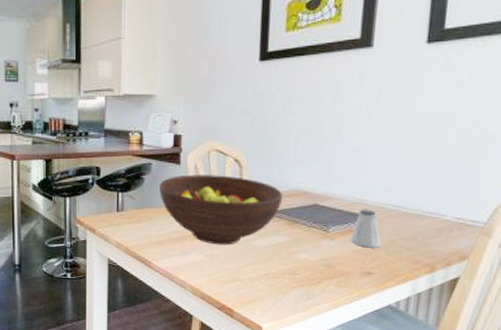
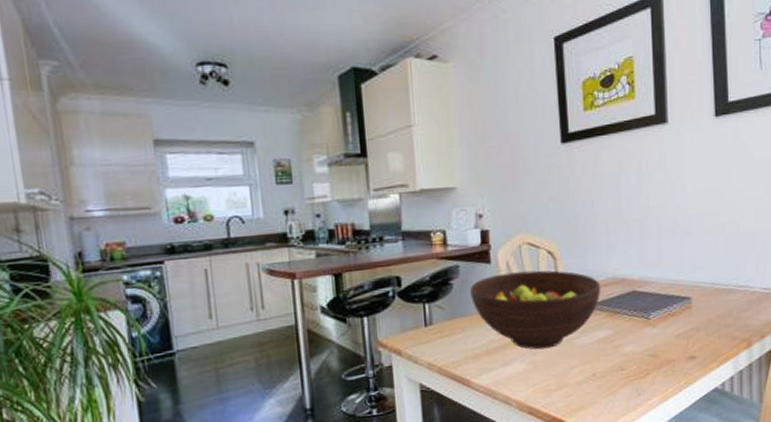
saltshaker: present [349,209,381,248] -> none [670,289,700,331]

